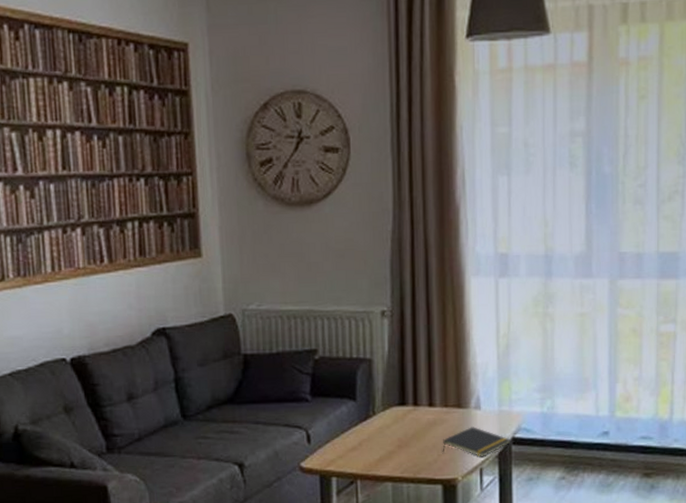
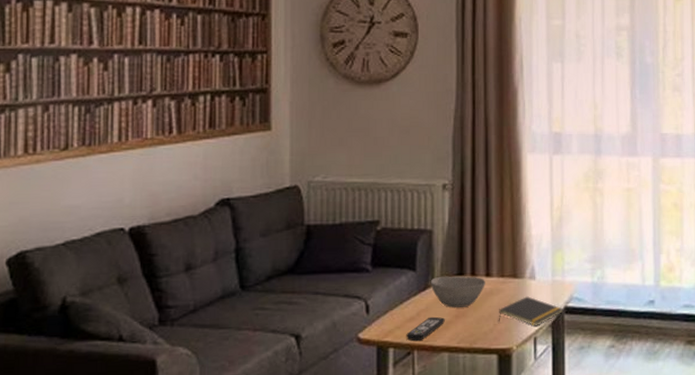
remote control: none [348,446,388,471] -> present [406,316,445,342]
bowl: none [371,406,428,438] -> present [430,276,485,308]

